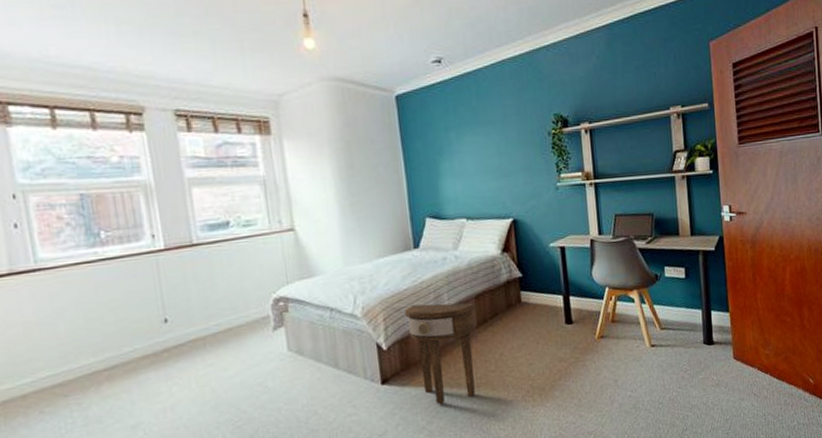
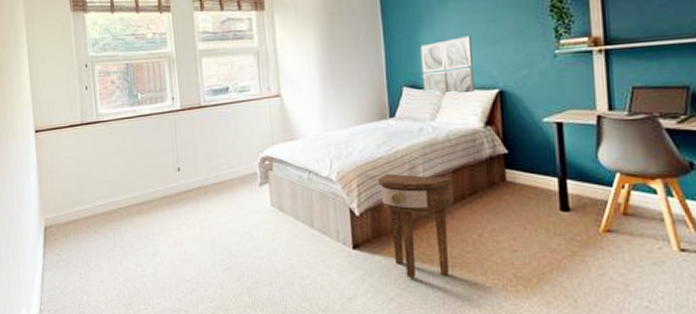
wall art: none [441,168,492,225] -> present [420,36,474,95]

